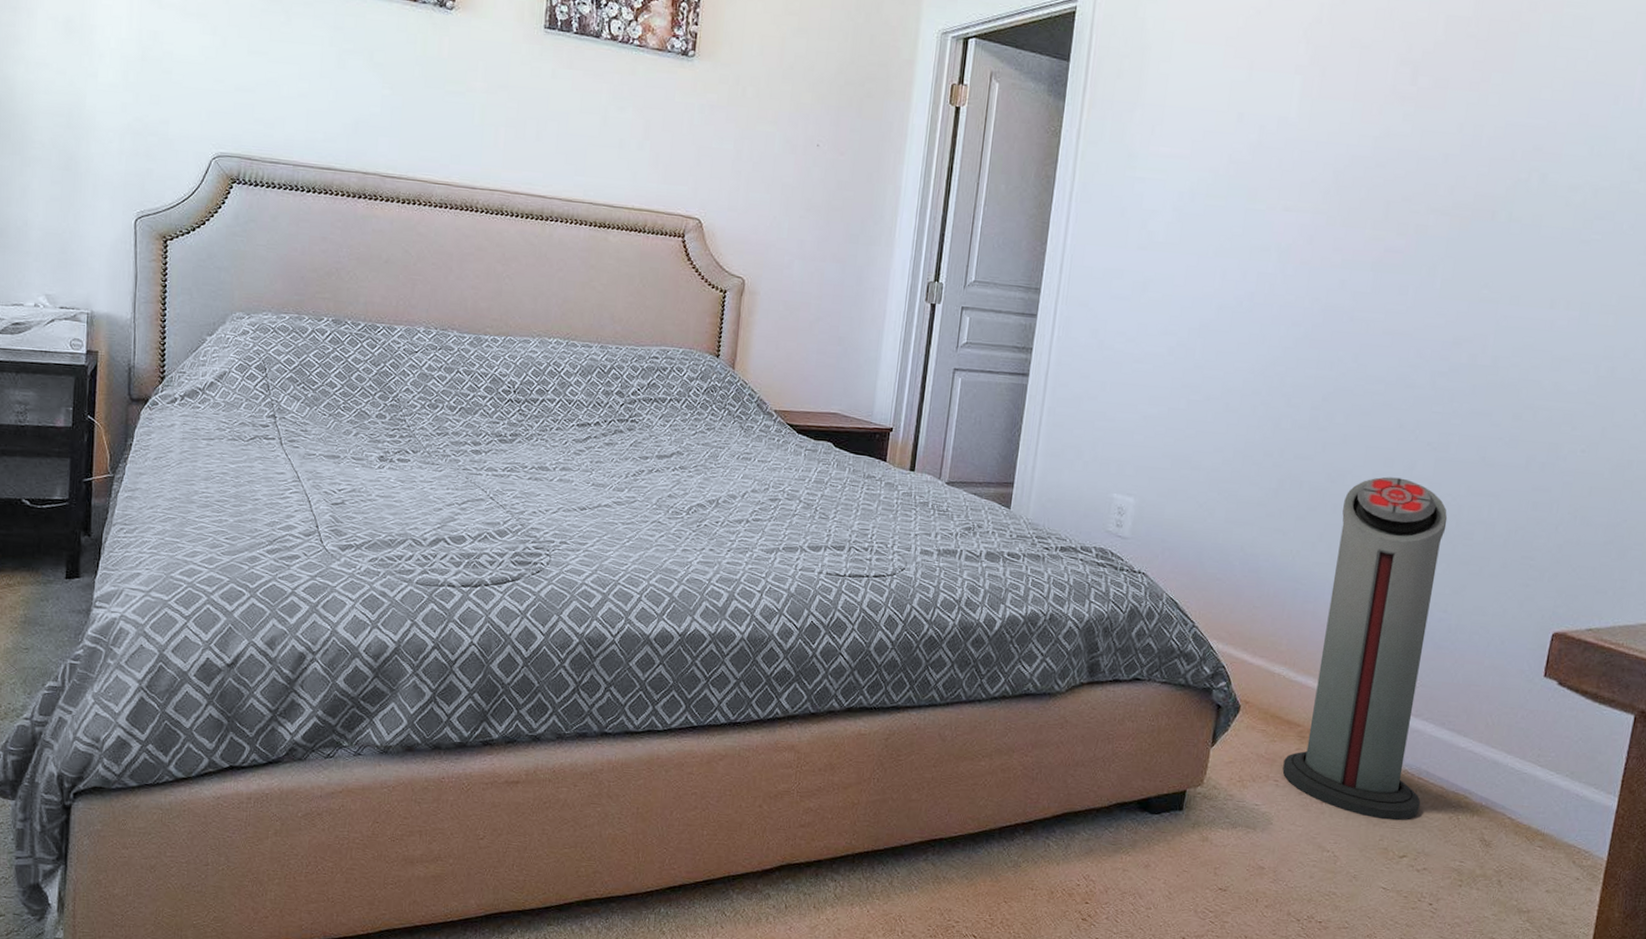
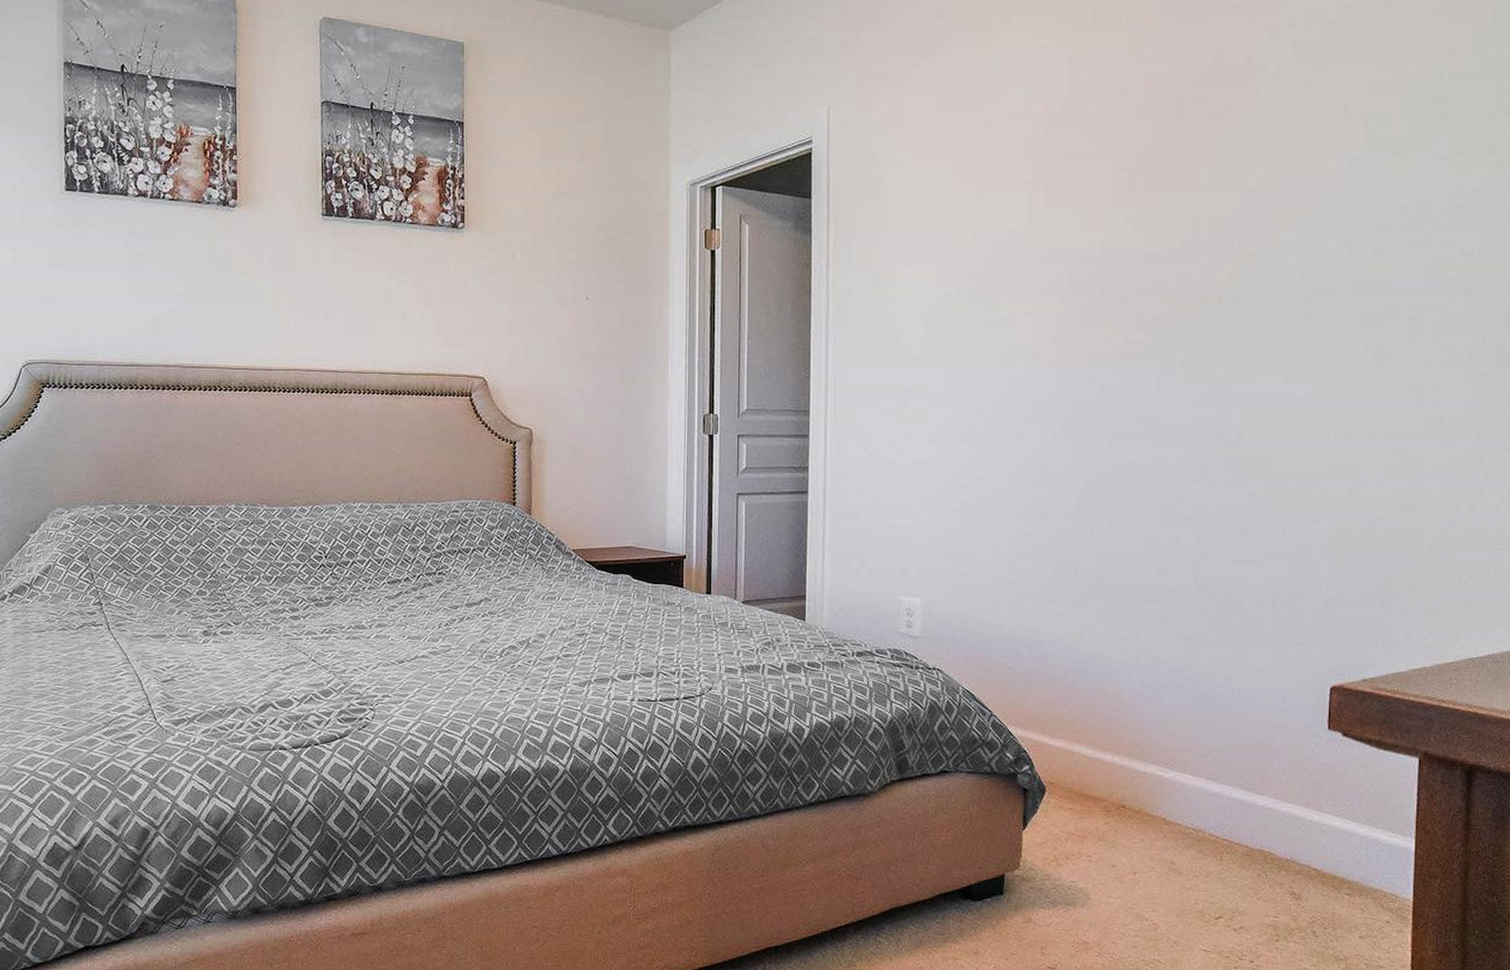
air purifier: present [1282,477,1448,821] -> none [1094,554,1228,884]

